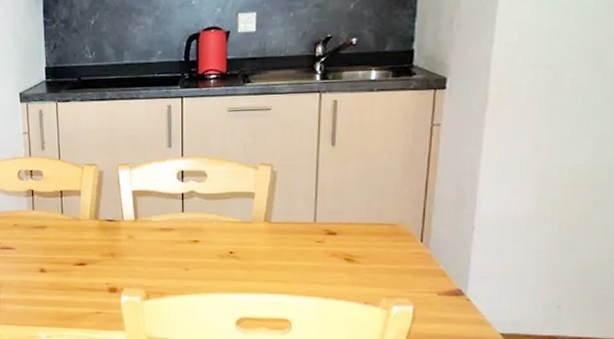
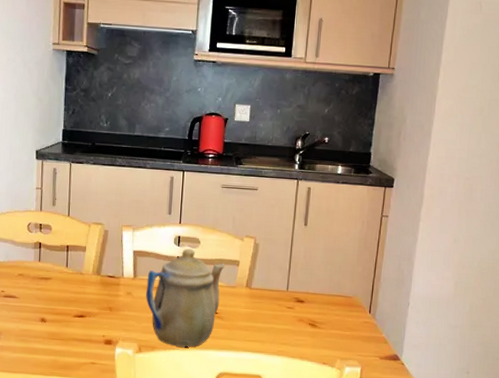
teapot: none [150,183,237,292] -> present [146,248,224,347]

